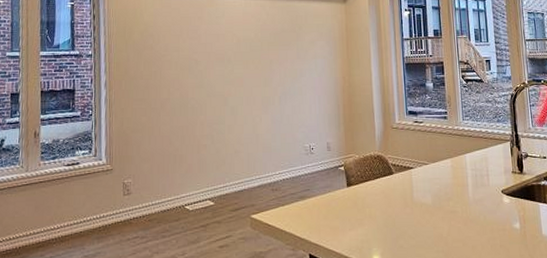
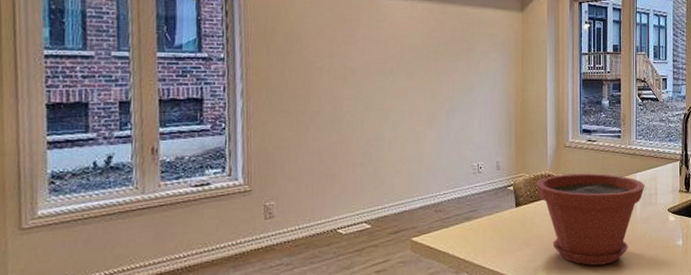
plant pot: none [365,154,476,247] -> present [536,173,645,266]

